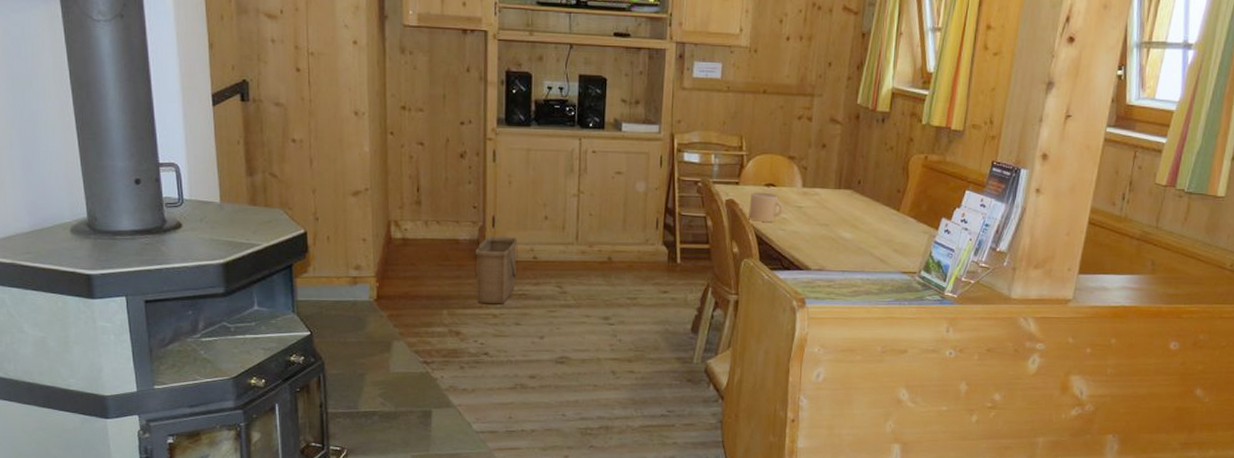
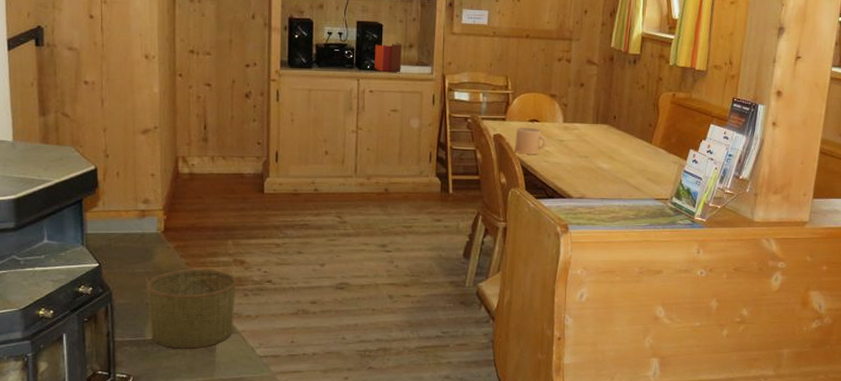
basket: none [358,339,454,422] -> present [145,269,238,349]
basket: present [474,235,519,305] -> none [258,170,301,234]
books: none [583,99,627,132] -> present [361,43,402,73]

